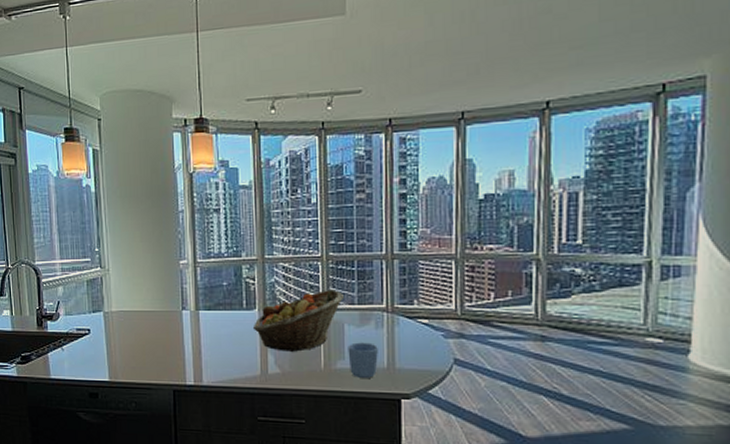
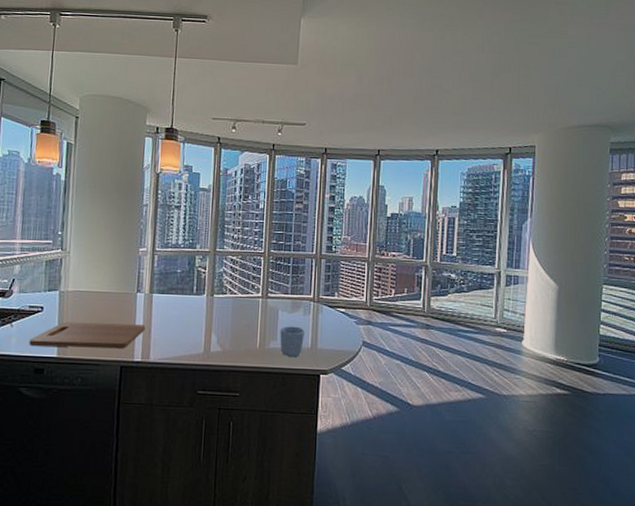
cutting board: none [81,344,195,372] -> present [29,321,146,349]
fruit basket: present [252,290,343,352] -> none [200,281,280,333]

